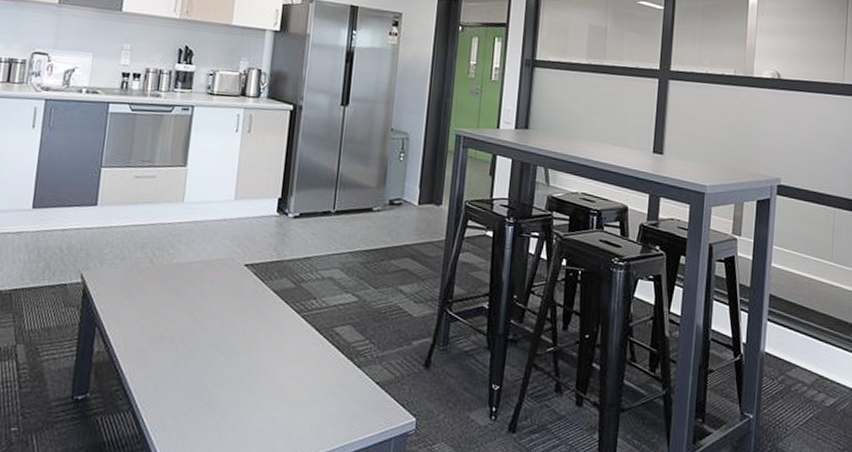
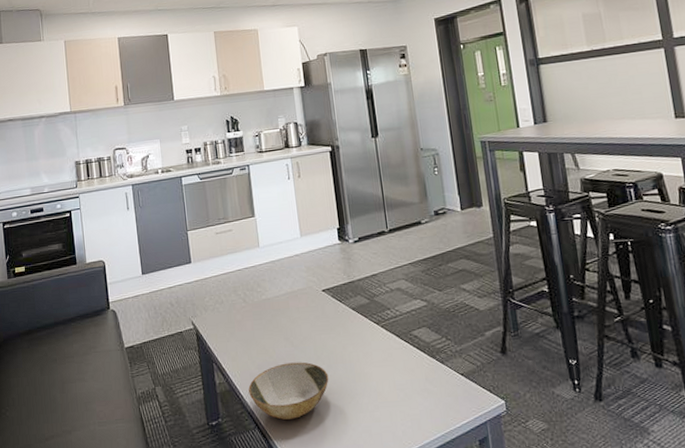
bowl: none [131,340,230,407] -> present [248,362,329,421]

